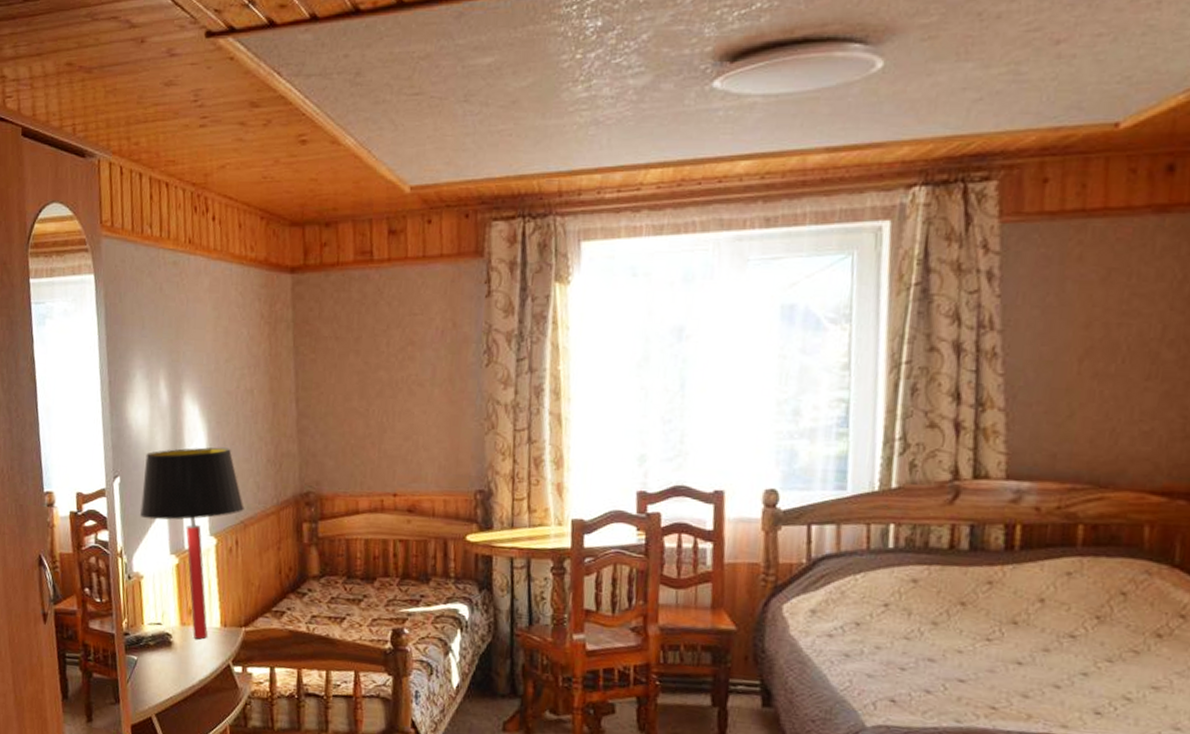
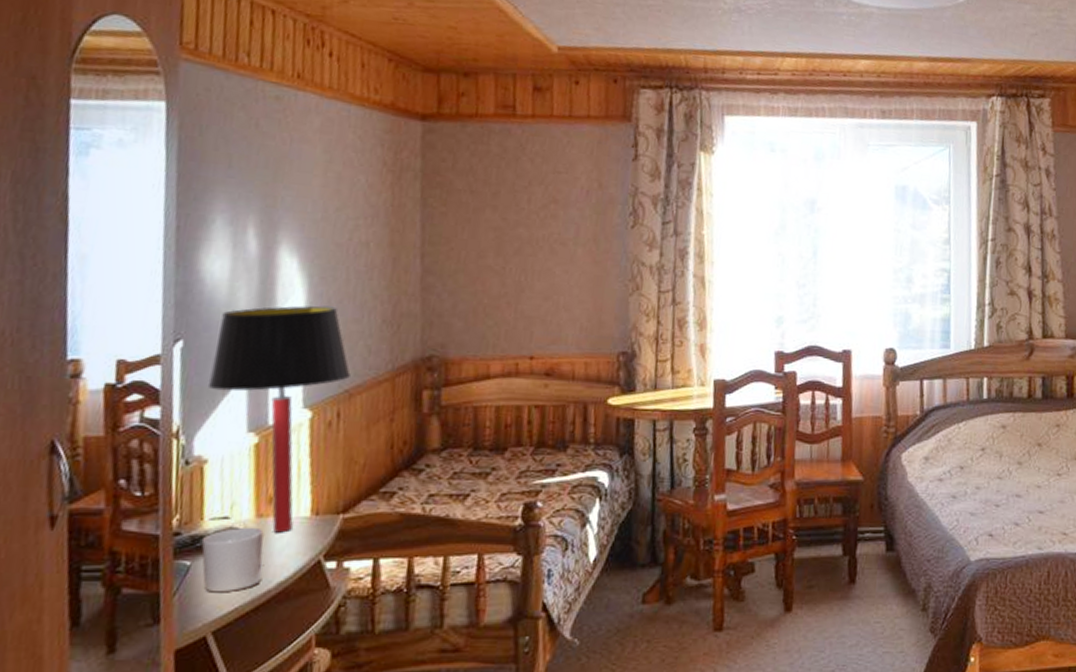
mug: none [143,632,188,685] -> present [201,527,264,593]

